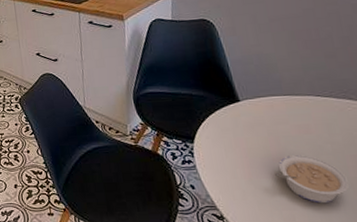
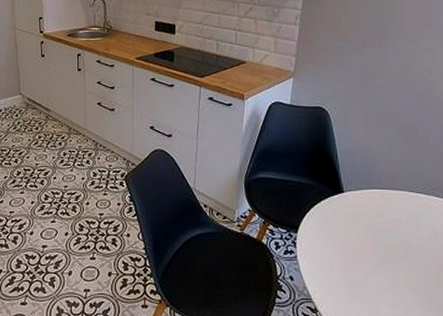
legume: present [273,155,350,204] -> none [366,249,429,297]

